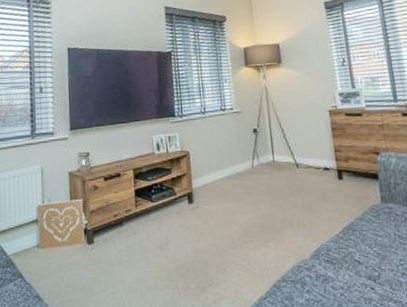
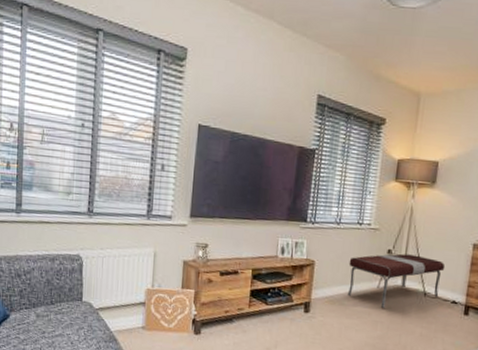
bench: none [220,129,310,187] -> present [348,253,446,309]

